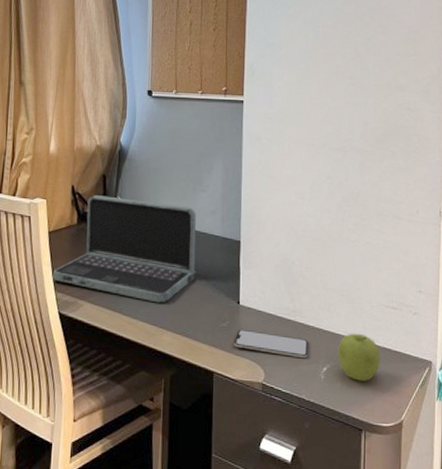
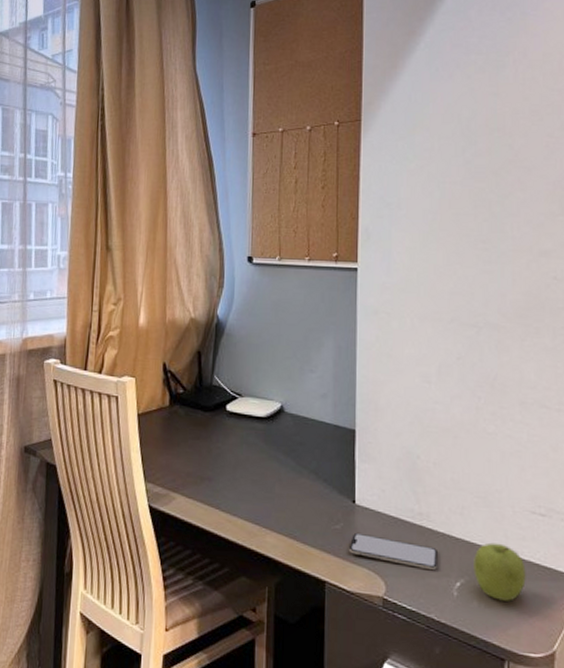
laptop: present [53,195,198,303] -> none [142,374,306,499]

